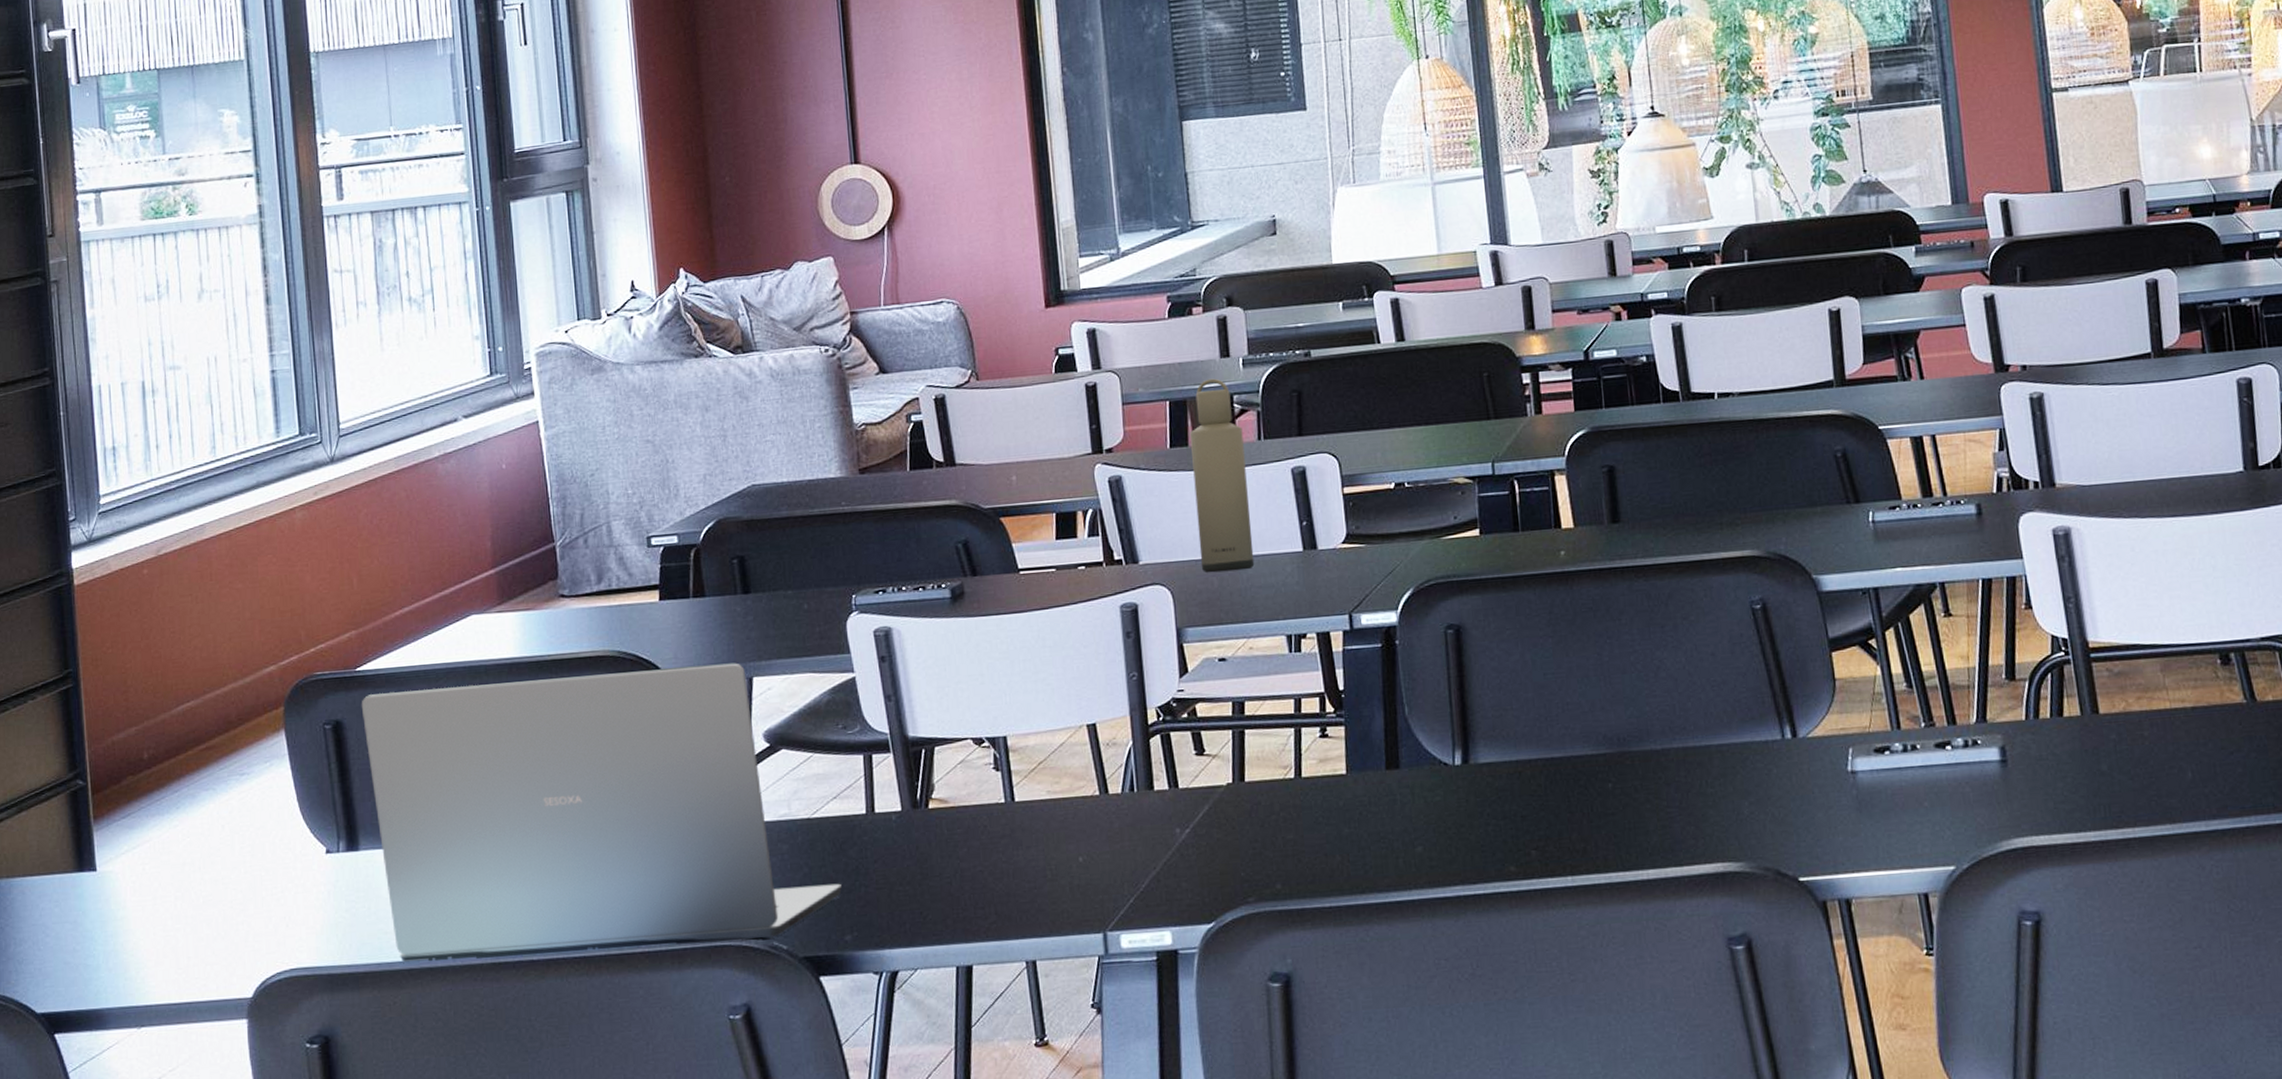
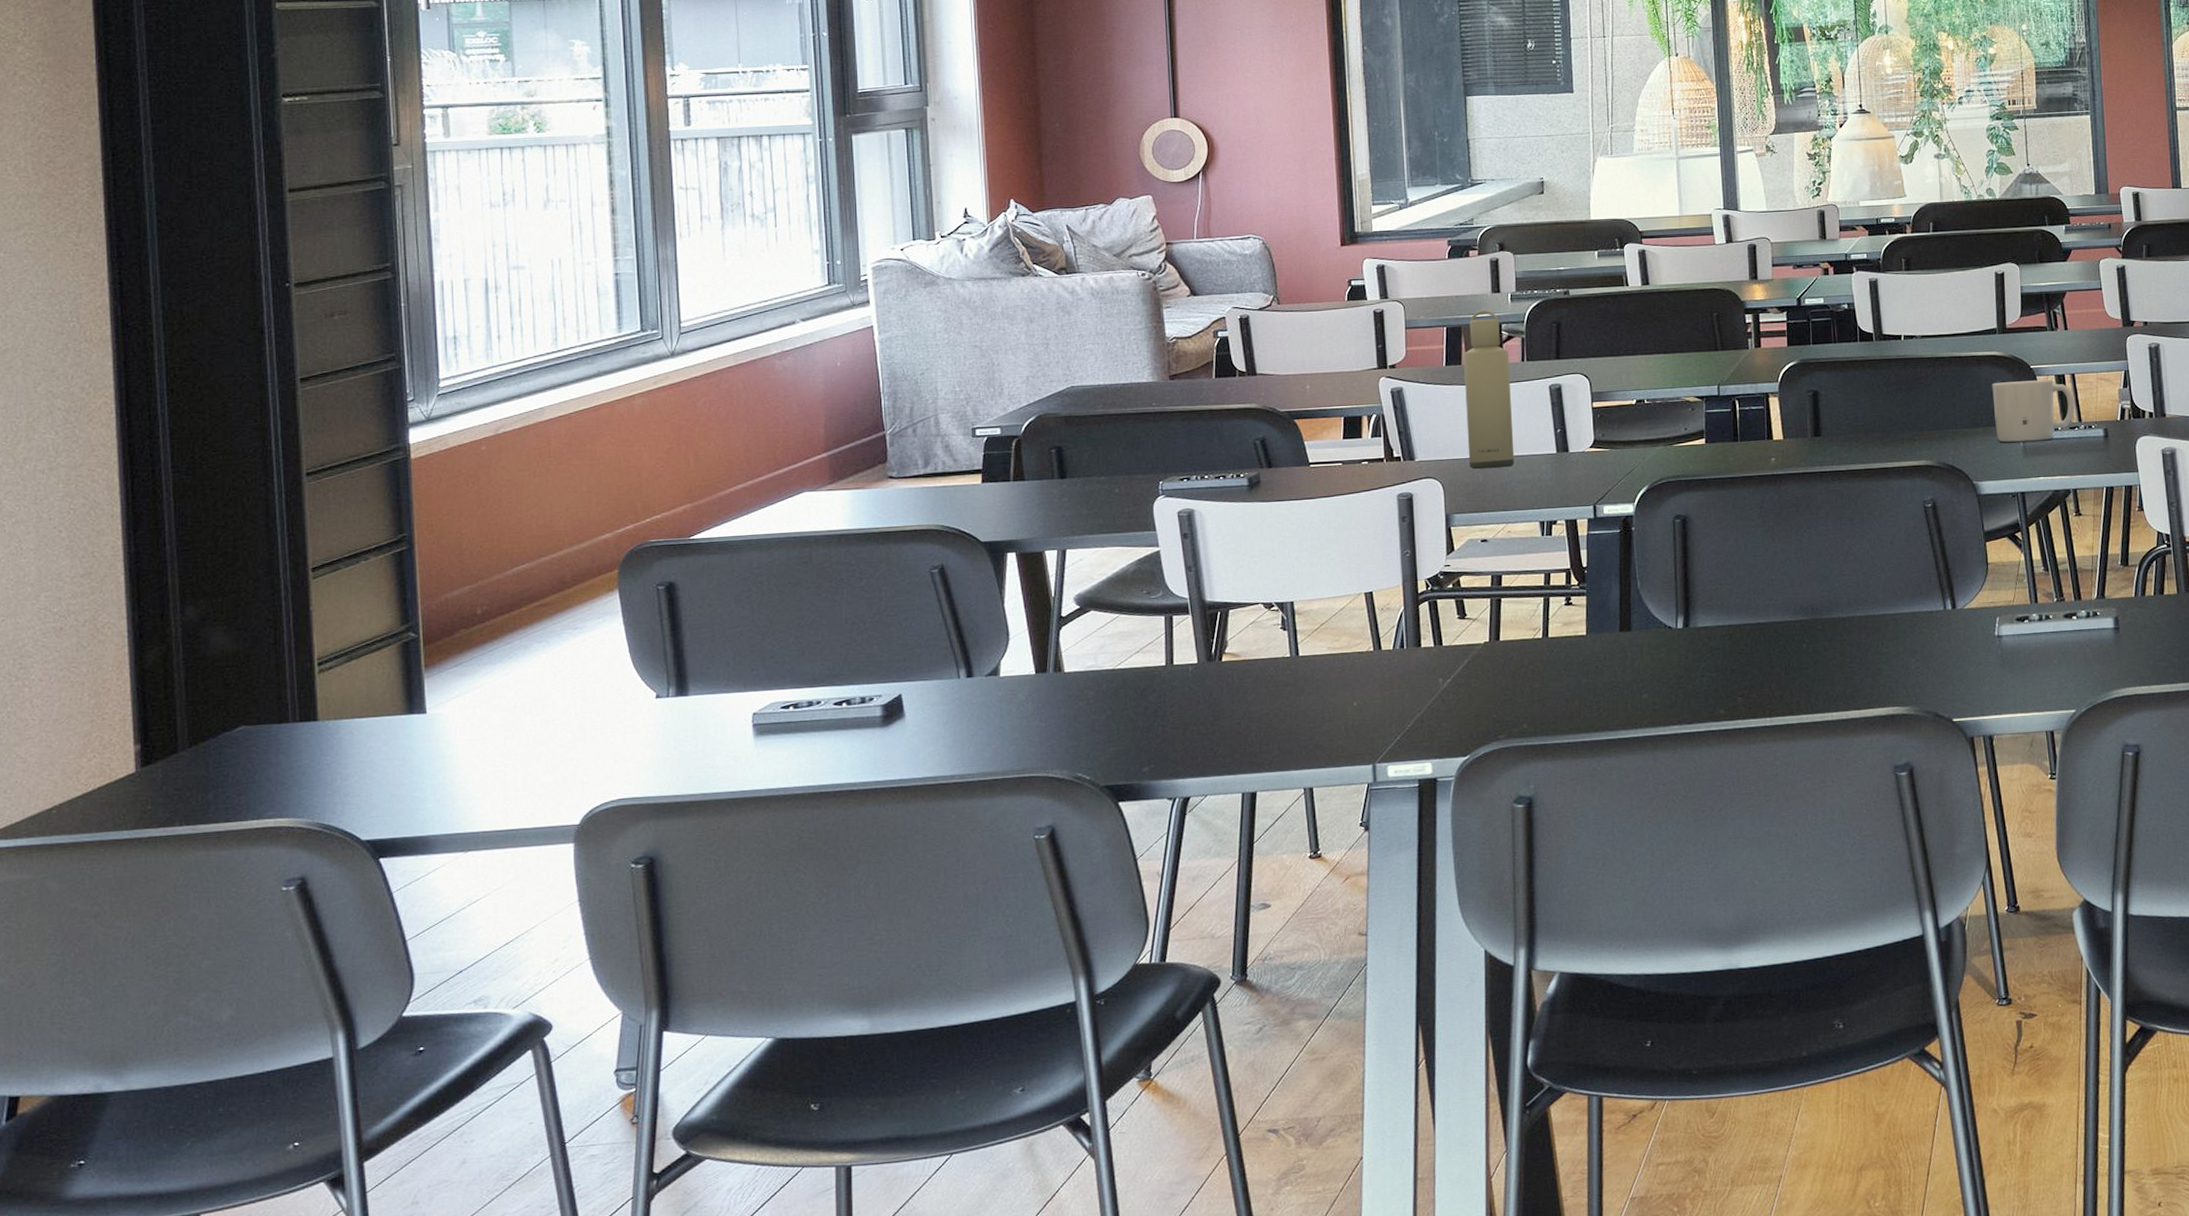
laptop: present [361,663,843,964] -> none [694,537,1142,794]
mug: none [1830,443,1938,527] -> present [1992,379,2075,444]

